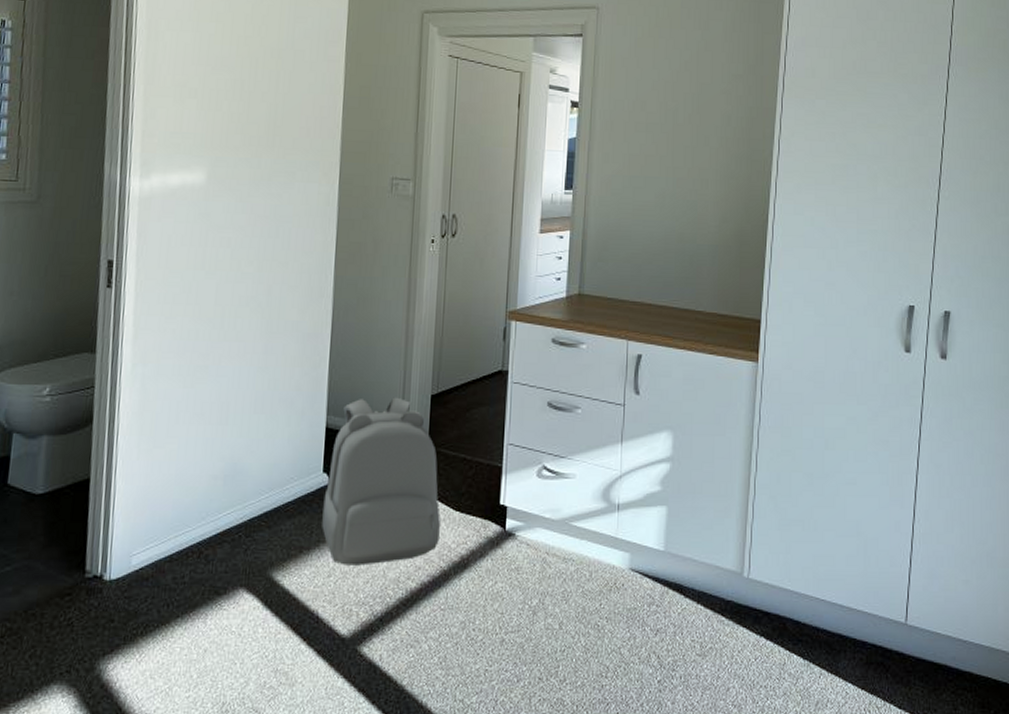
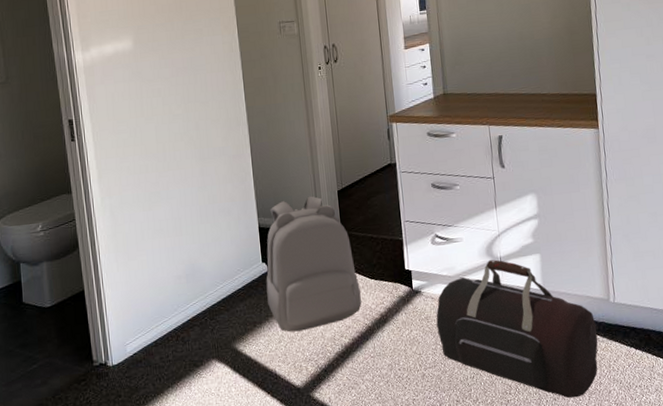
duffel bag: none [528,506,723,692] -> present [436,259,598,398]

